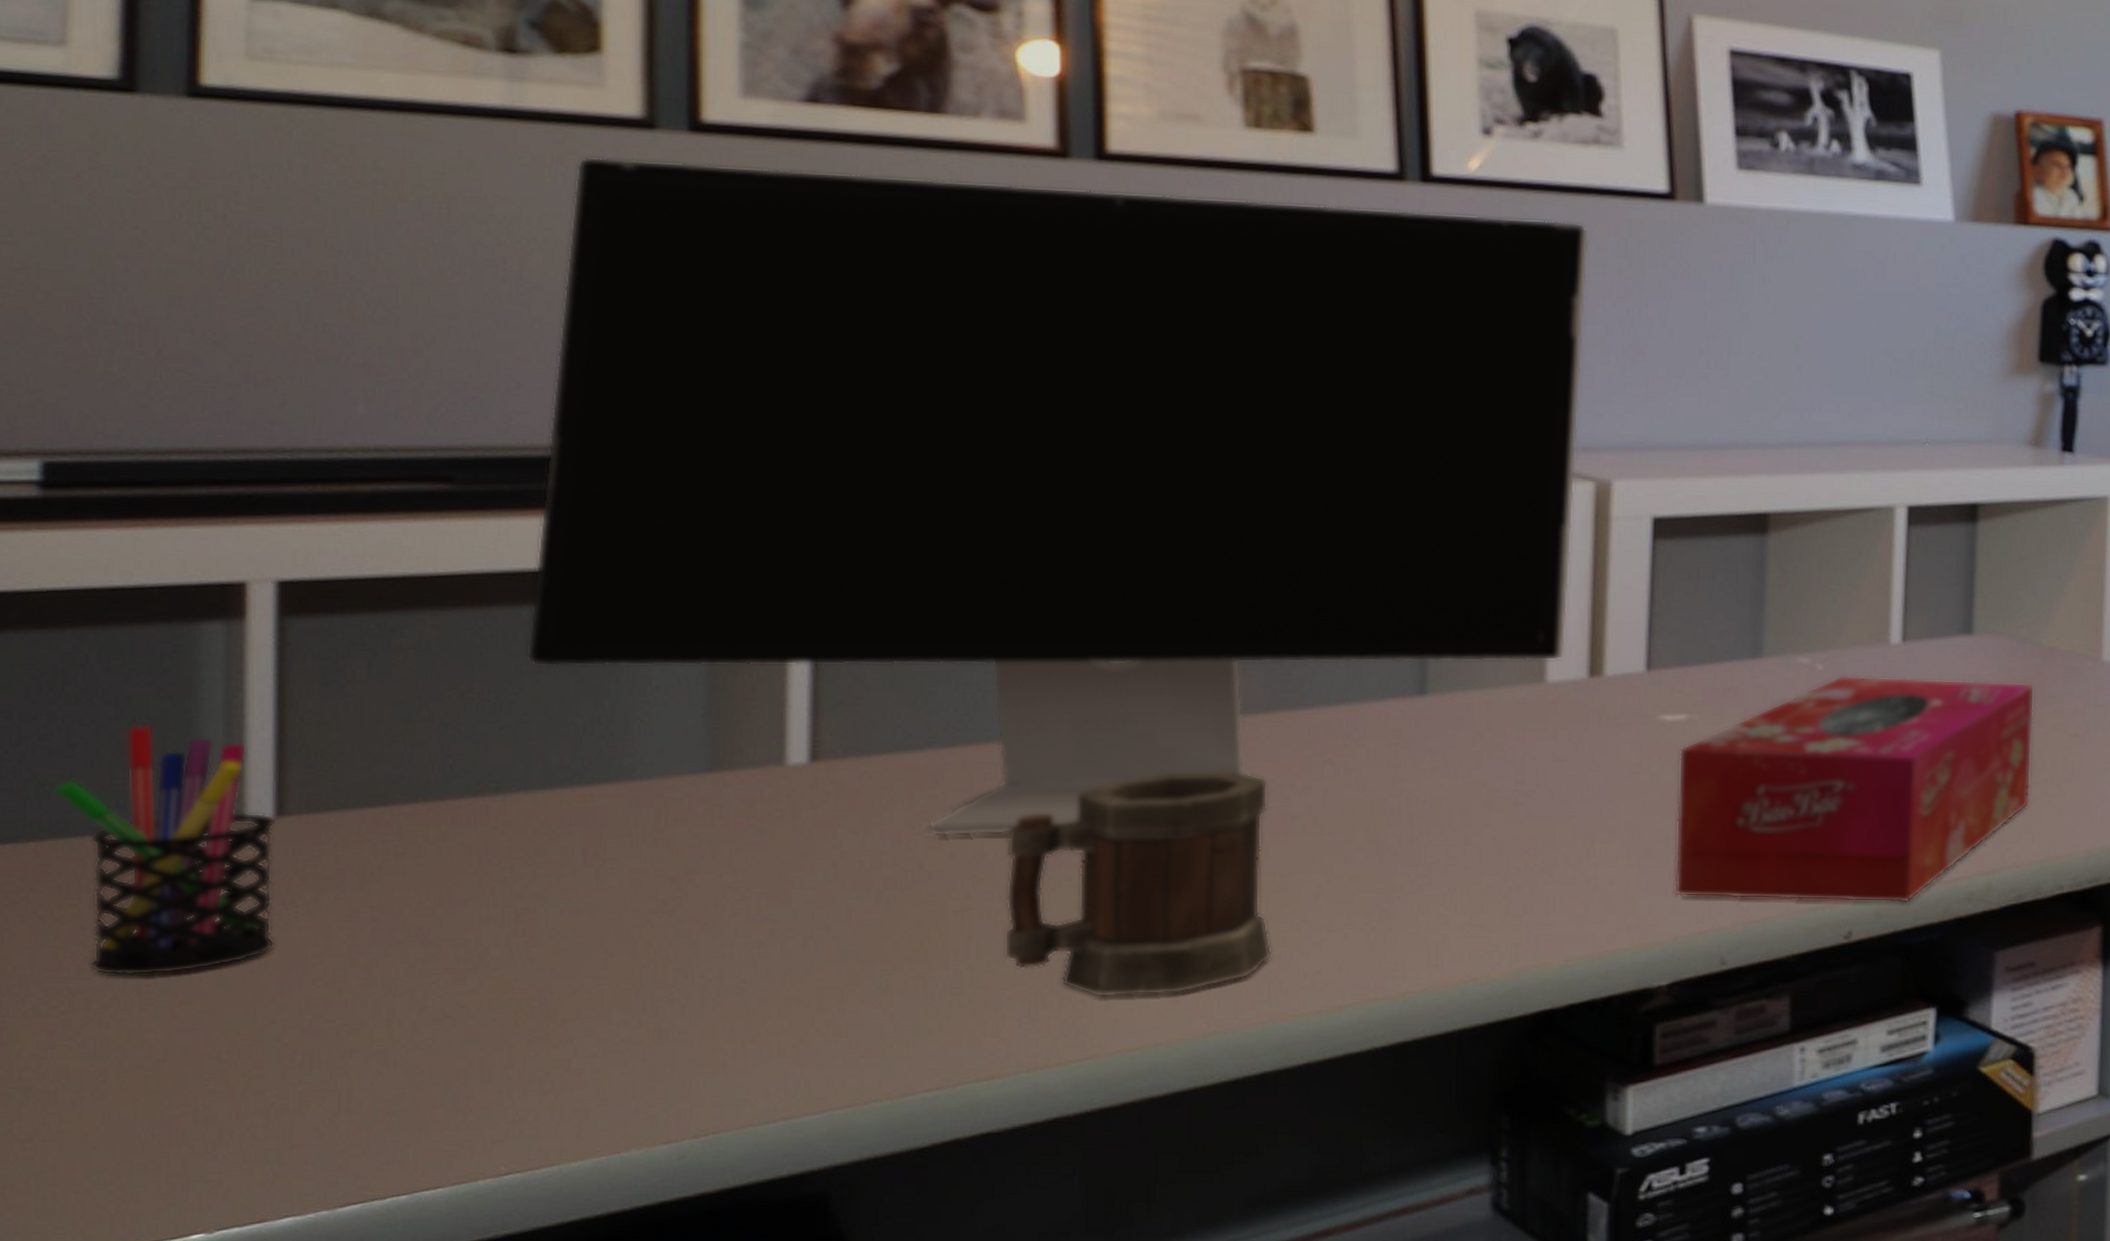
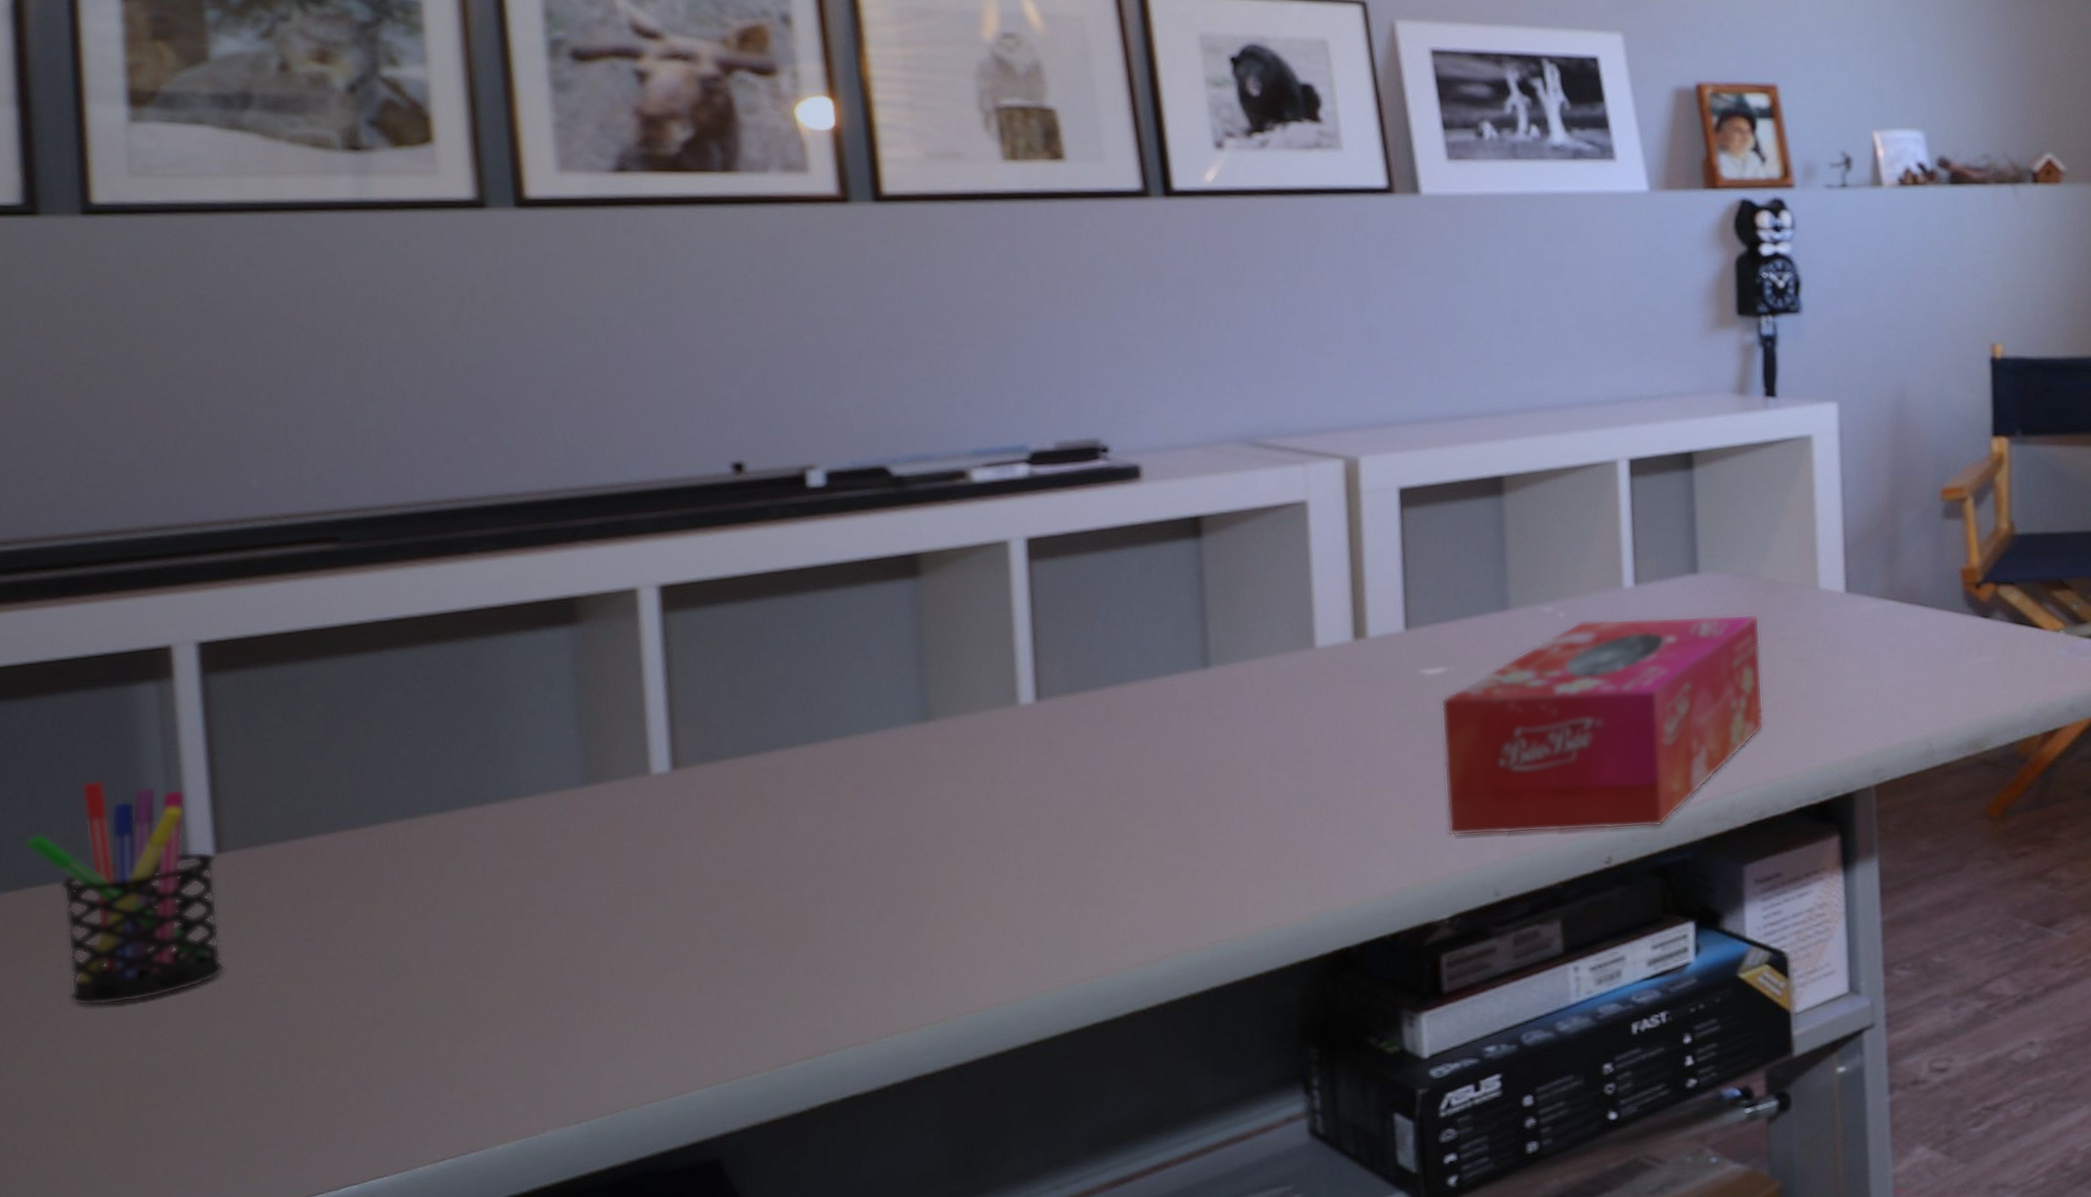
computer monitor: present [527,156,1590,837] -> none [417,221,1331,830]
mug: present [1004,771,1272,998] -> none [848,751,1093,966]

